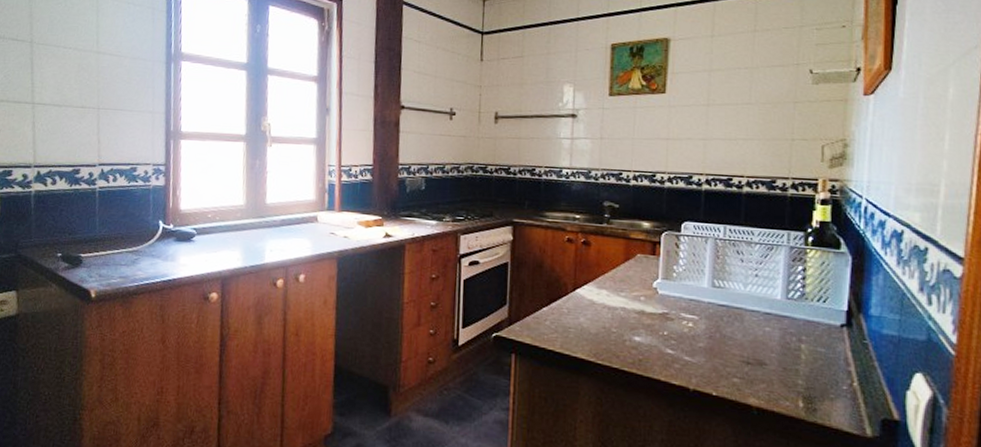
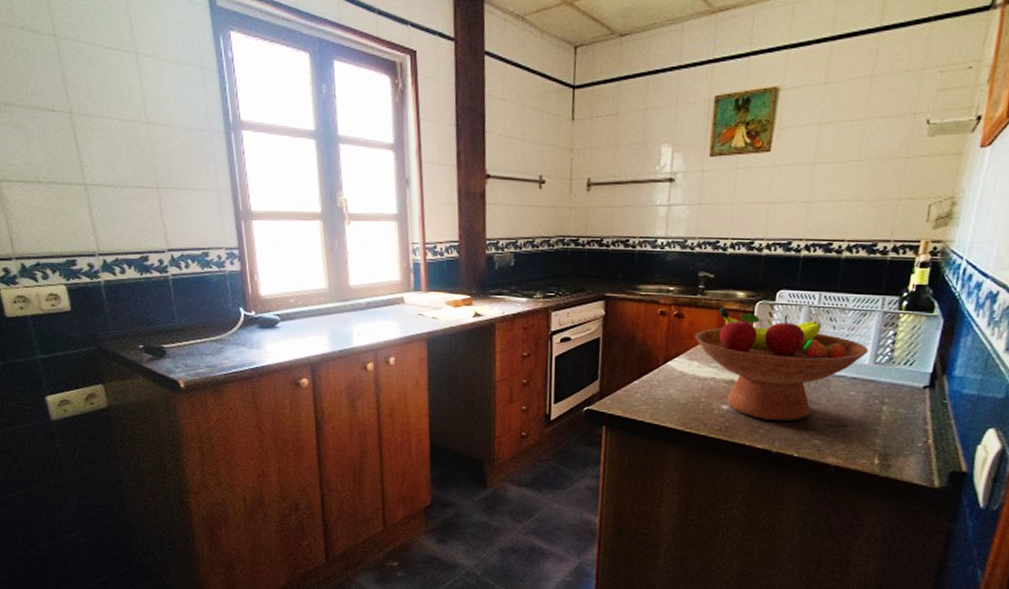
fruit bowl: none [603,236,779,356] -> present [695,307,868,421]

